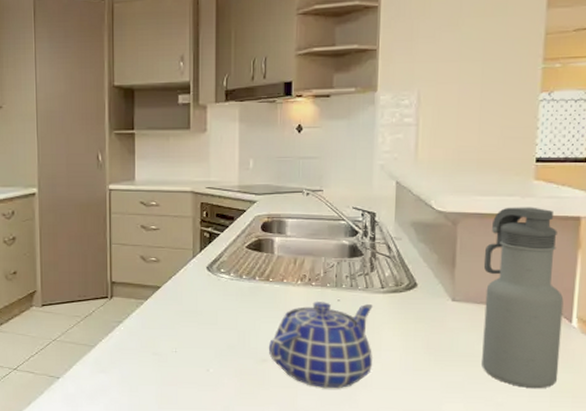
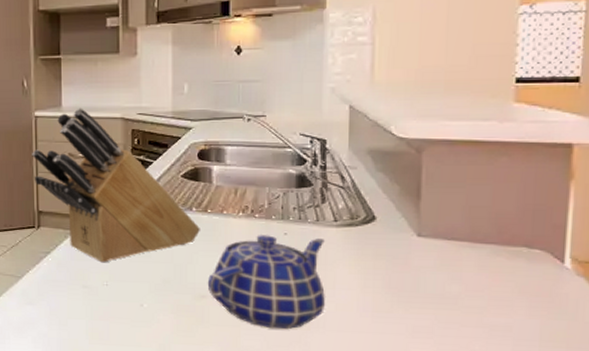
knife block: none [106,181,262,331] -> present [32,108,200,263]
water bottle: present [482,207,564,389] -> none [454,132,554,337]

